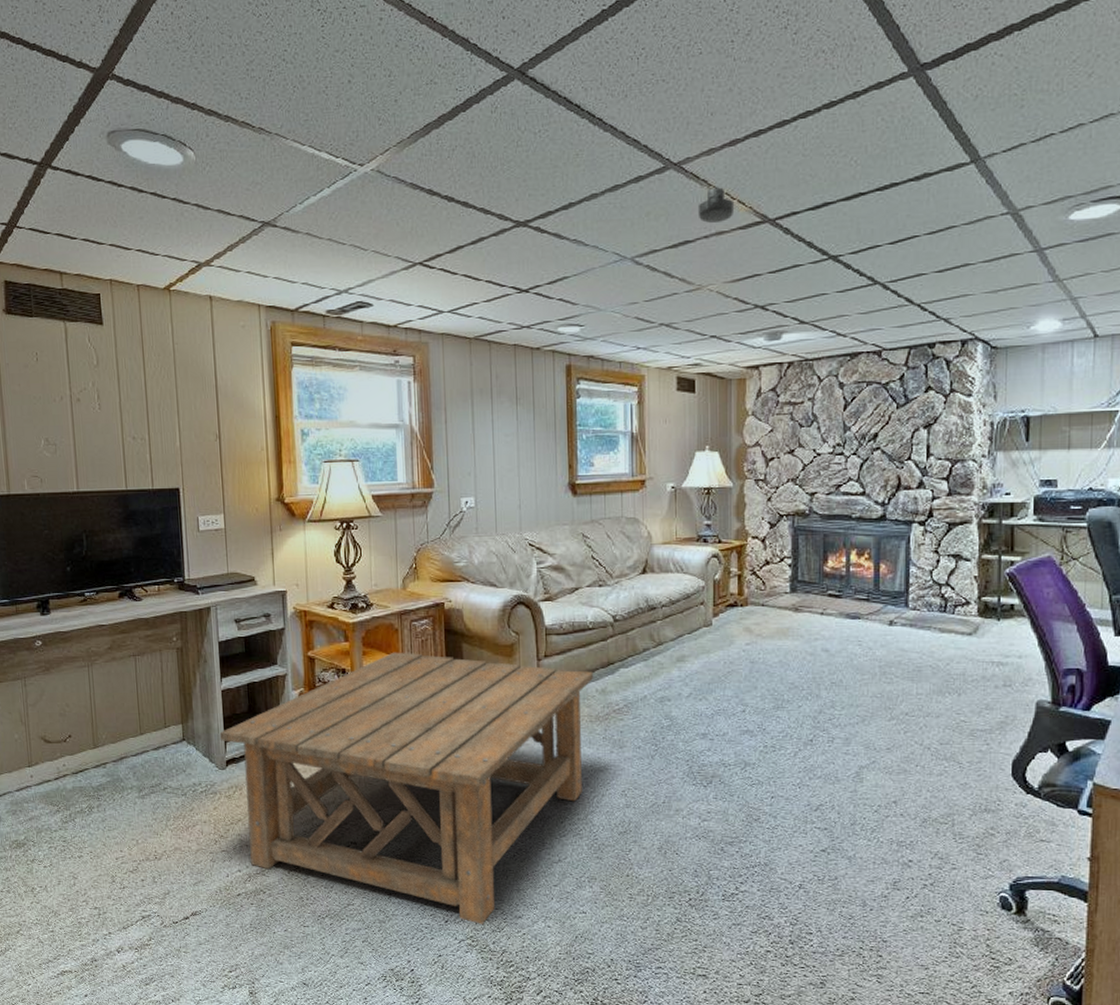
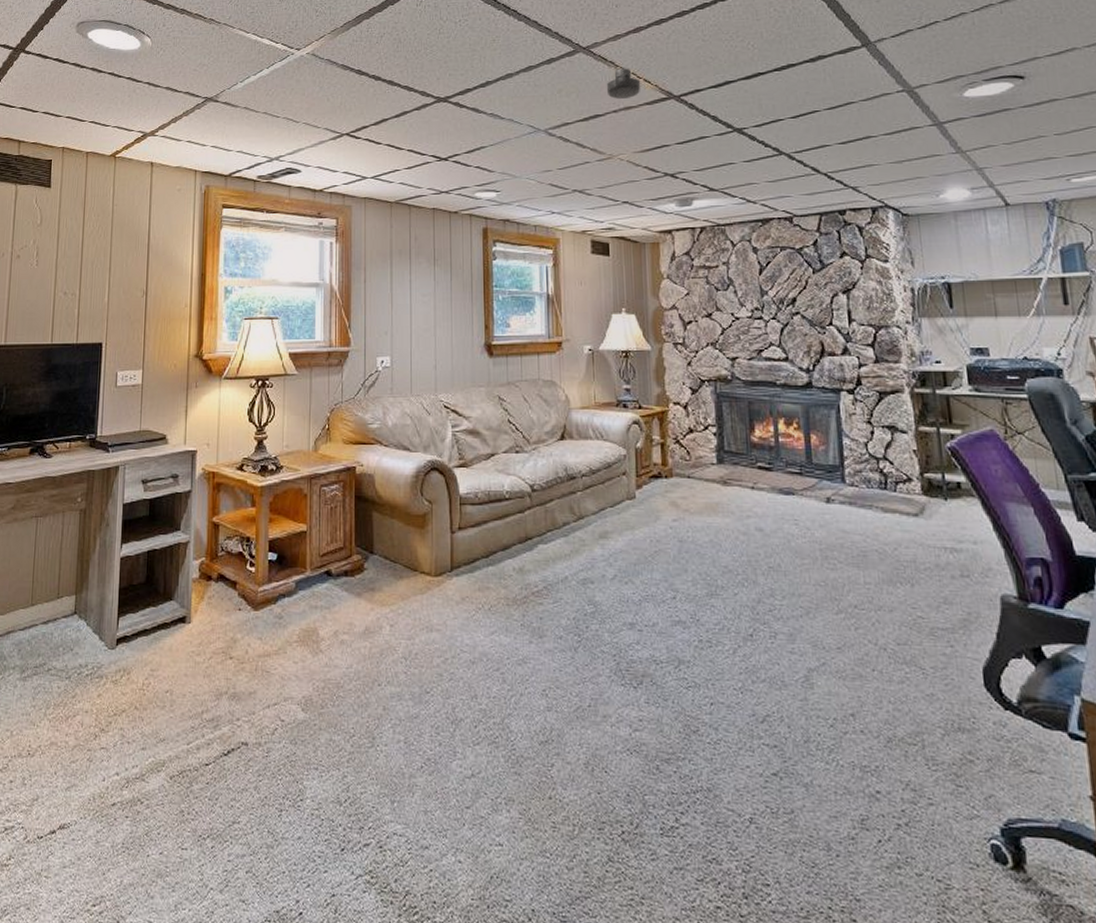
coffee table: present [219,652,594,924] -> none [113,519,511,855]

